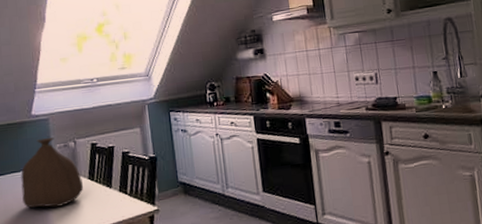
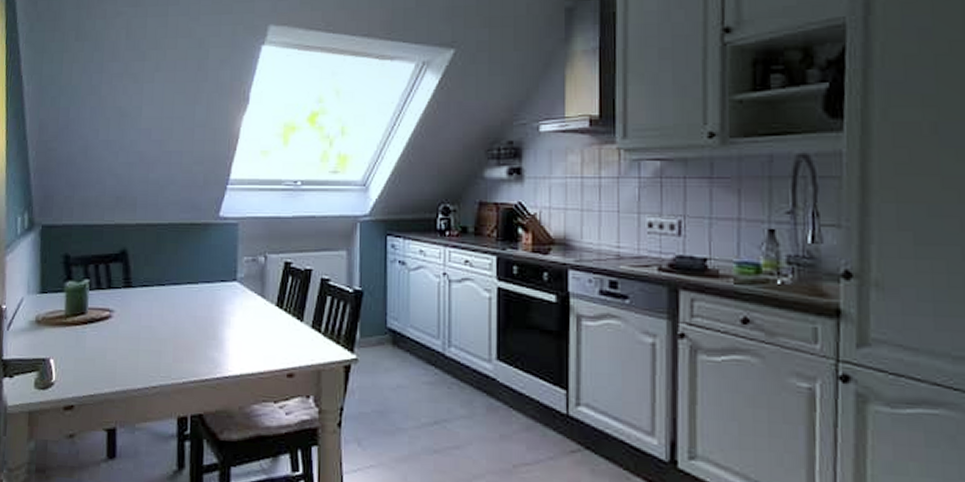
bag: present [21,137,84,208] -> none [196,247,270,334]

